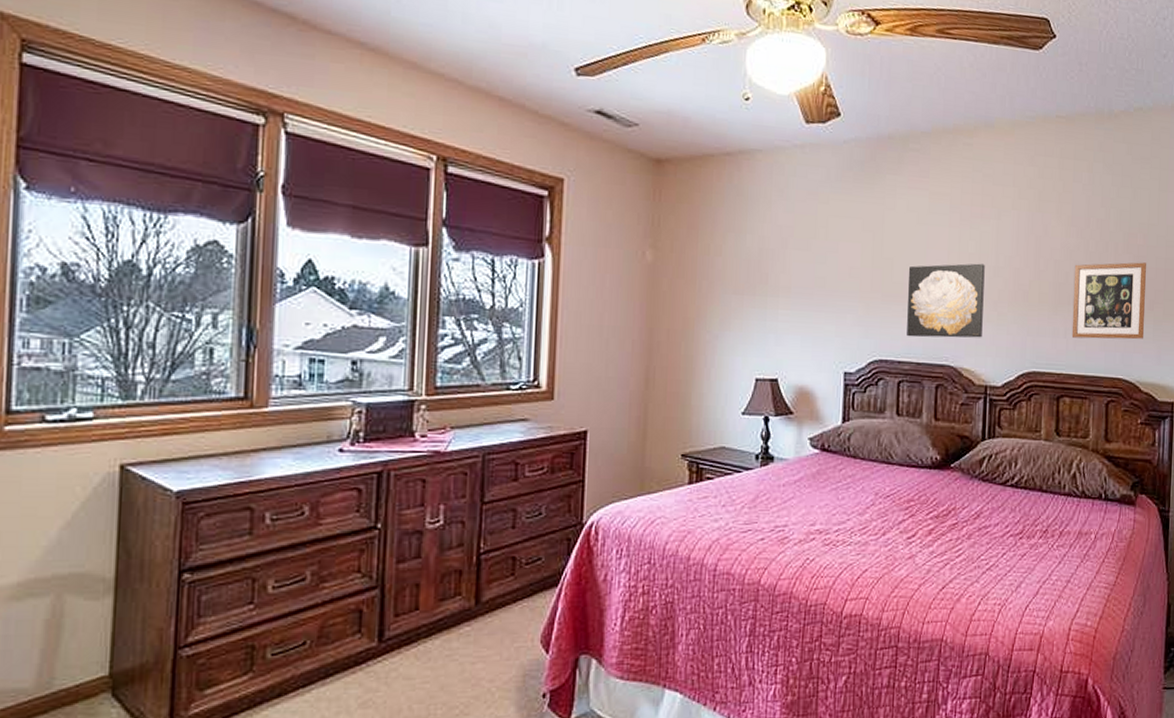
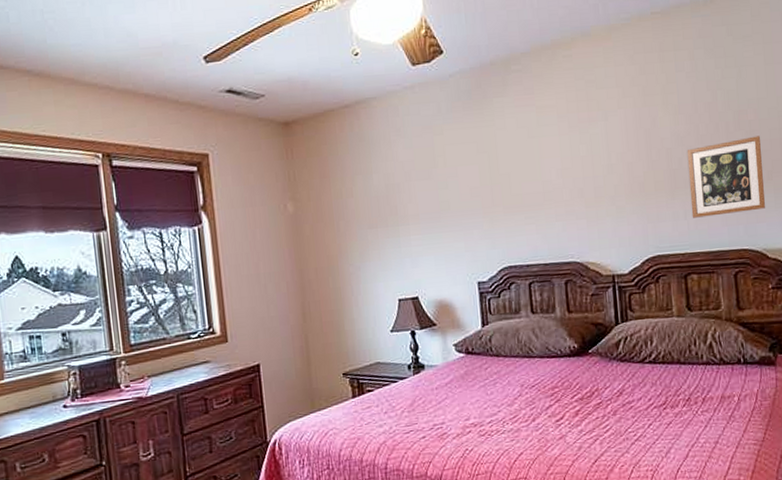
wall art: present [907,263,985,338] -> none [525,164,604,242]

